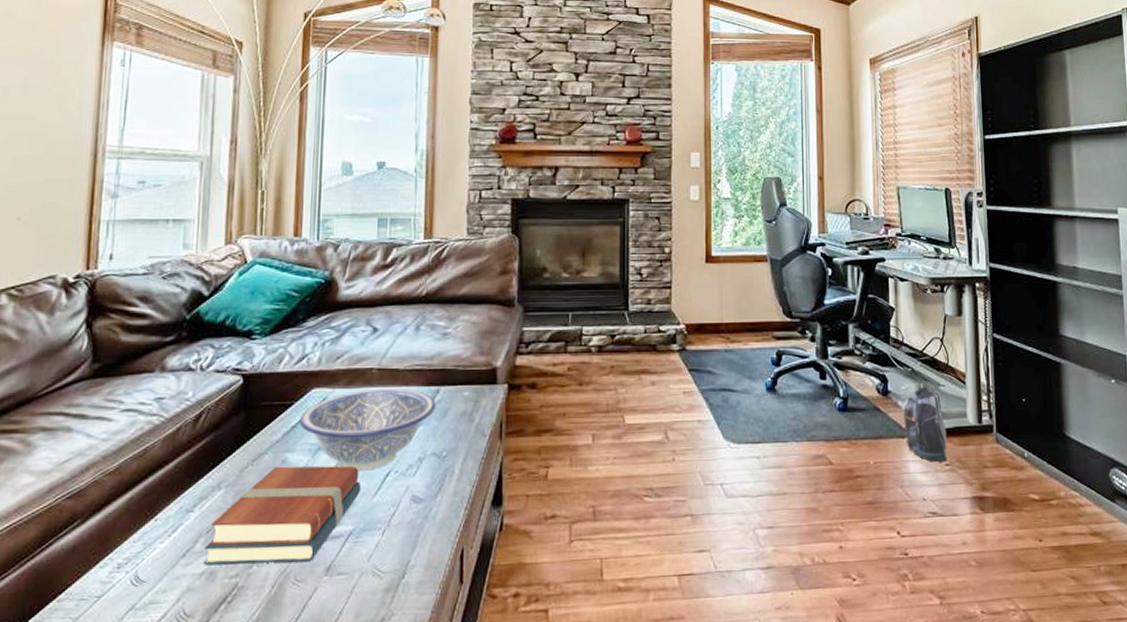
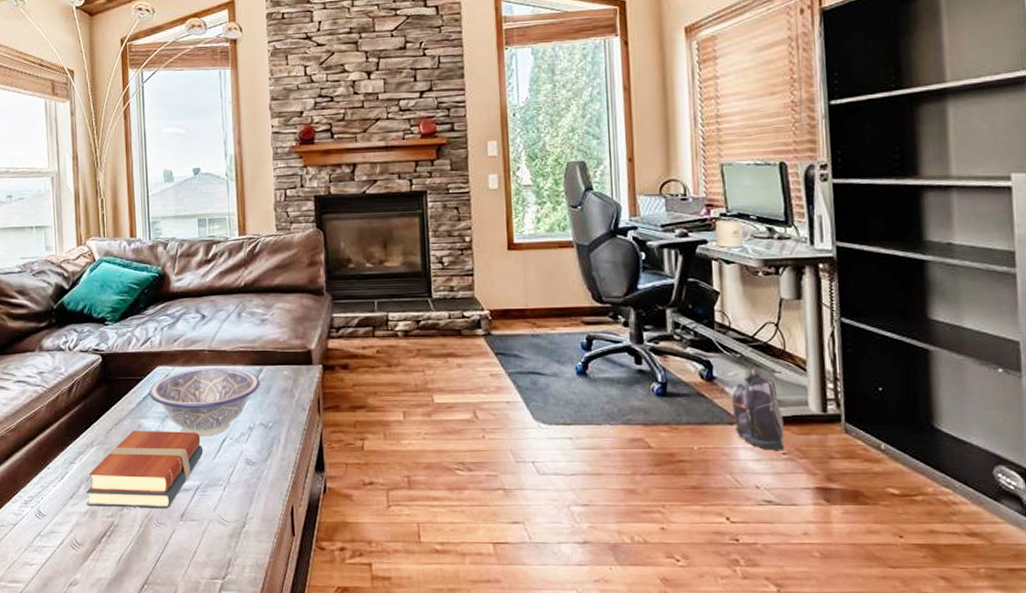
mug: none [891,240,922,267] -> present [715,220,752,249]

